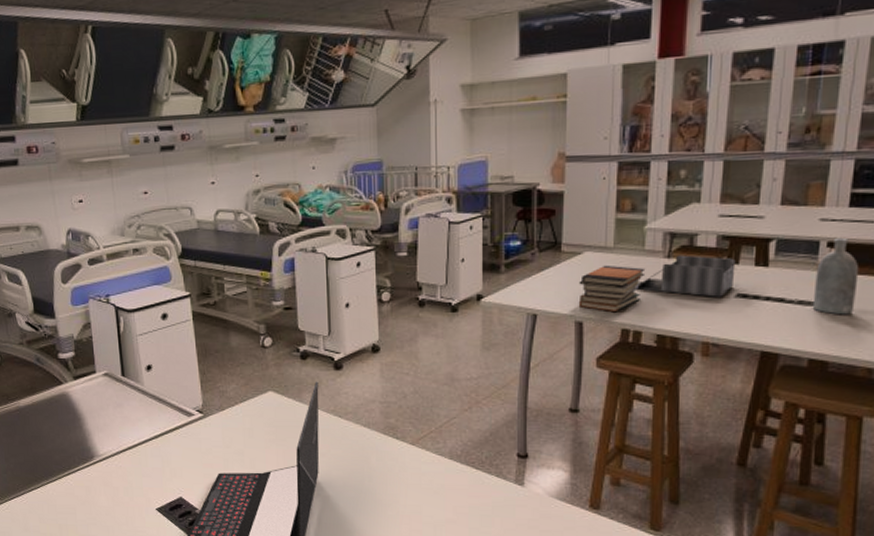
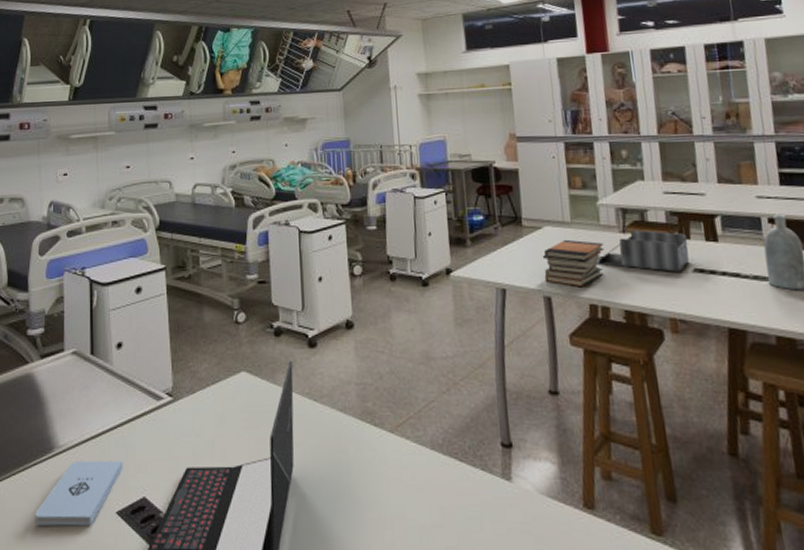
notepad: none [82,467,160,520] -> present [34,460,123,526]

